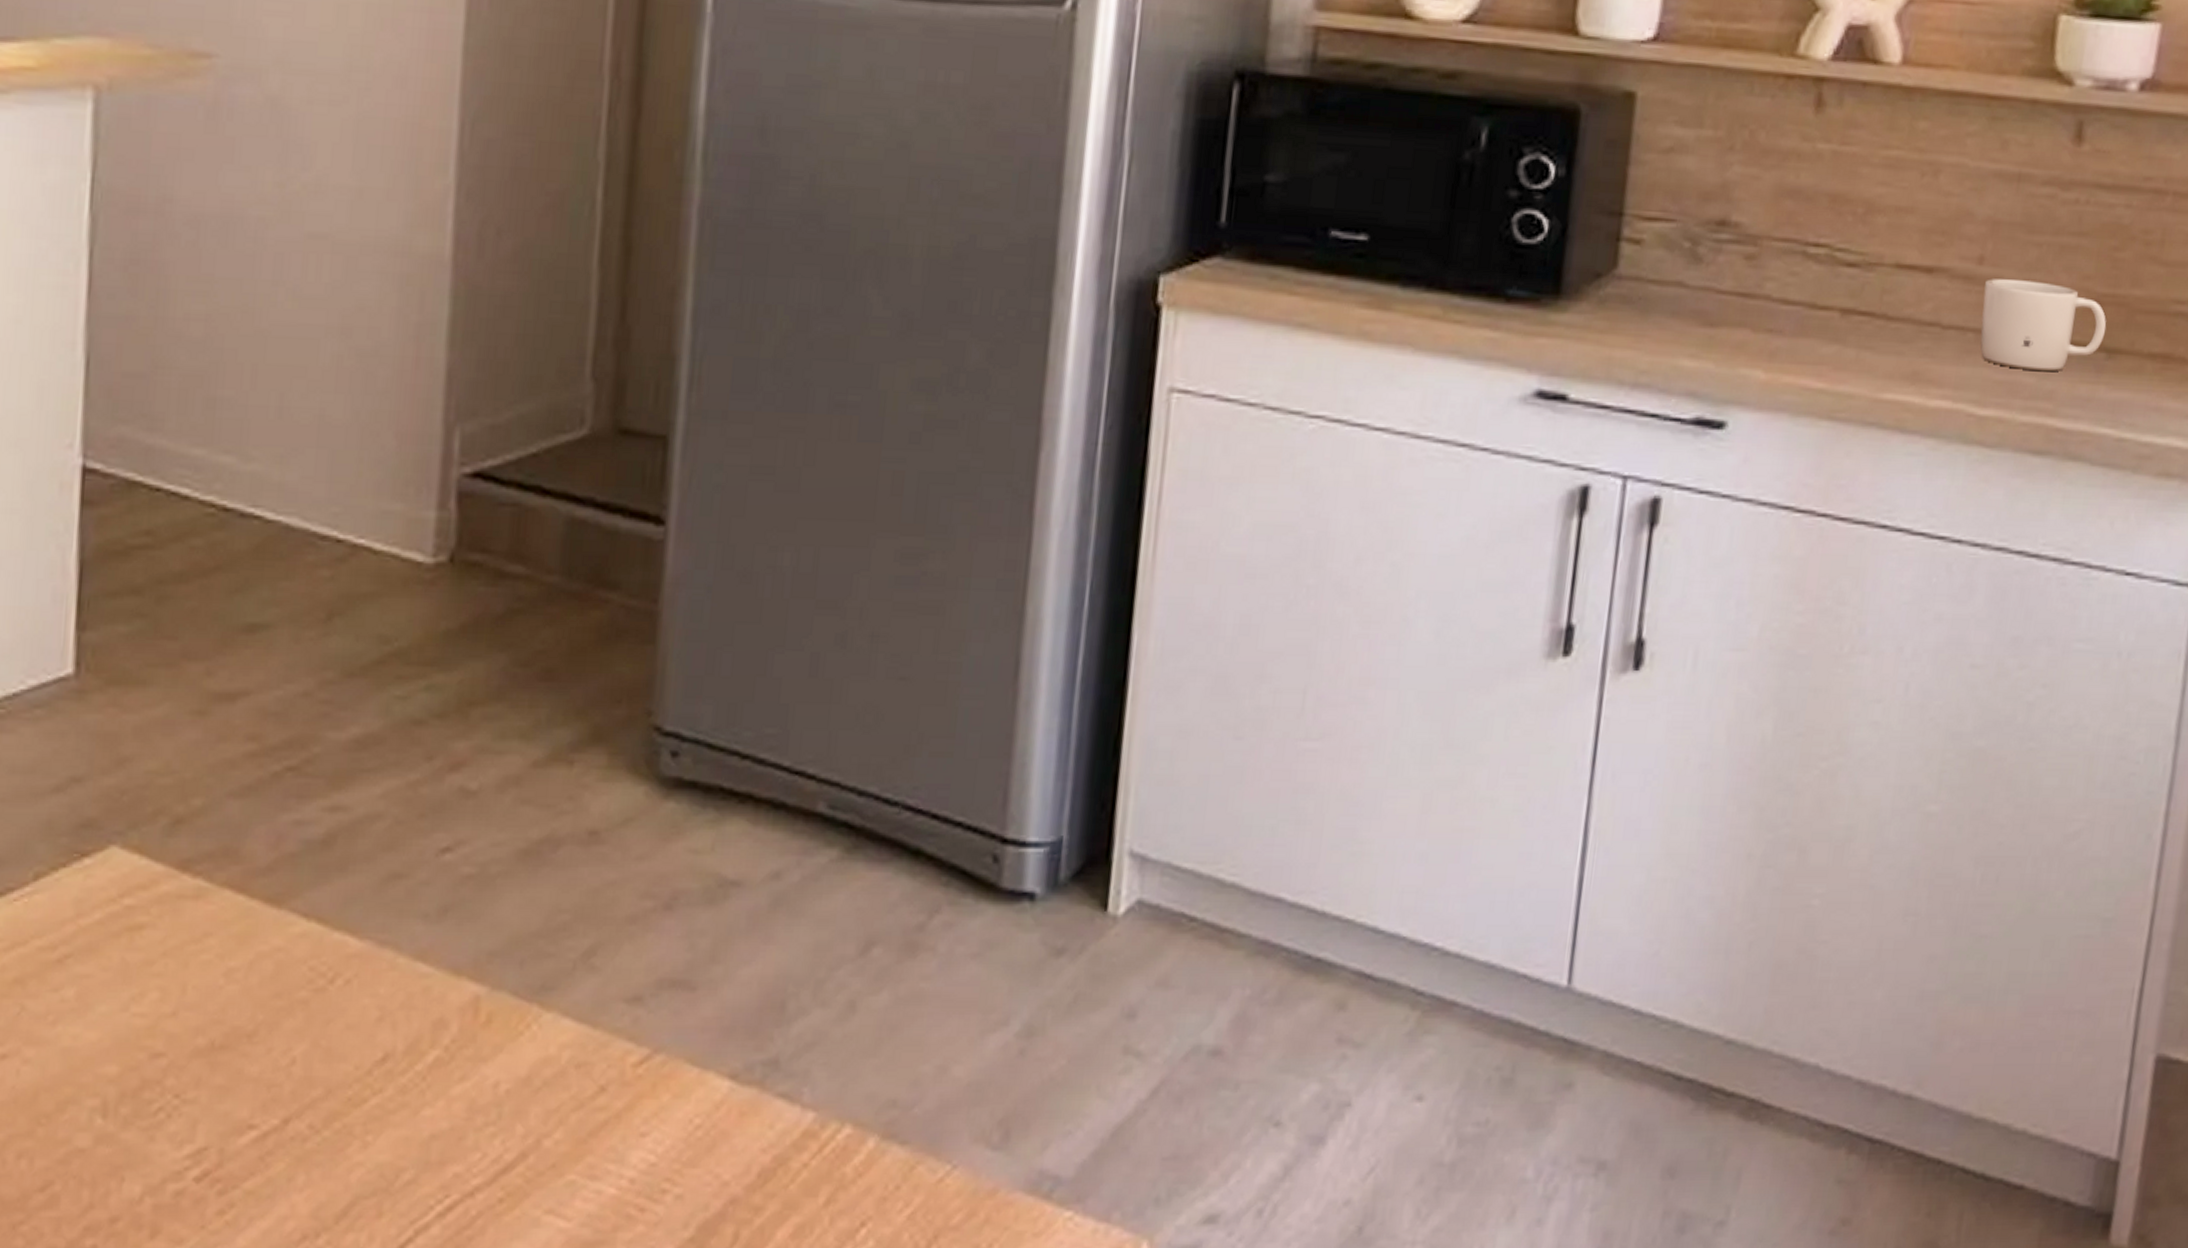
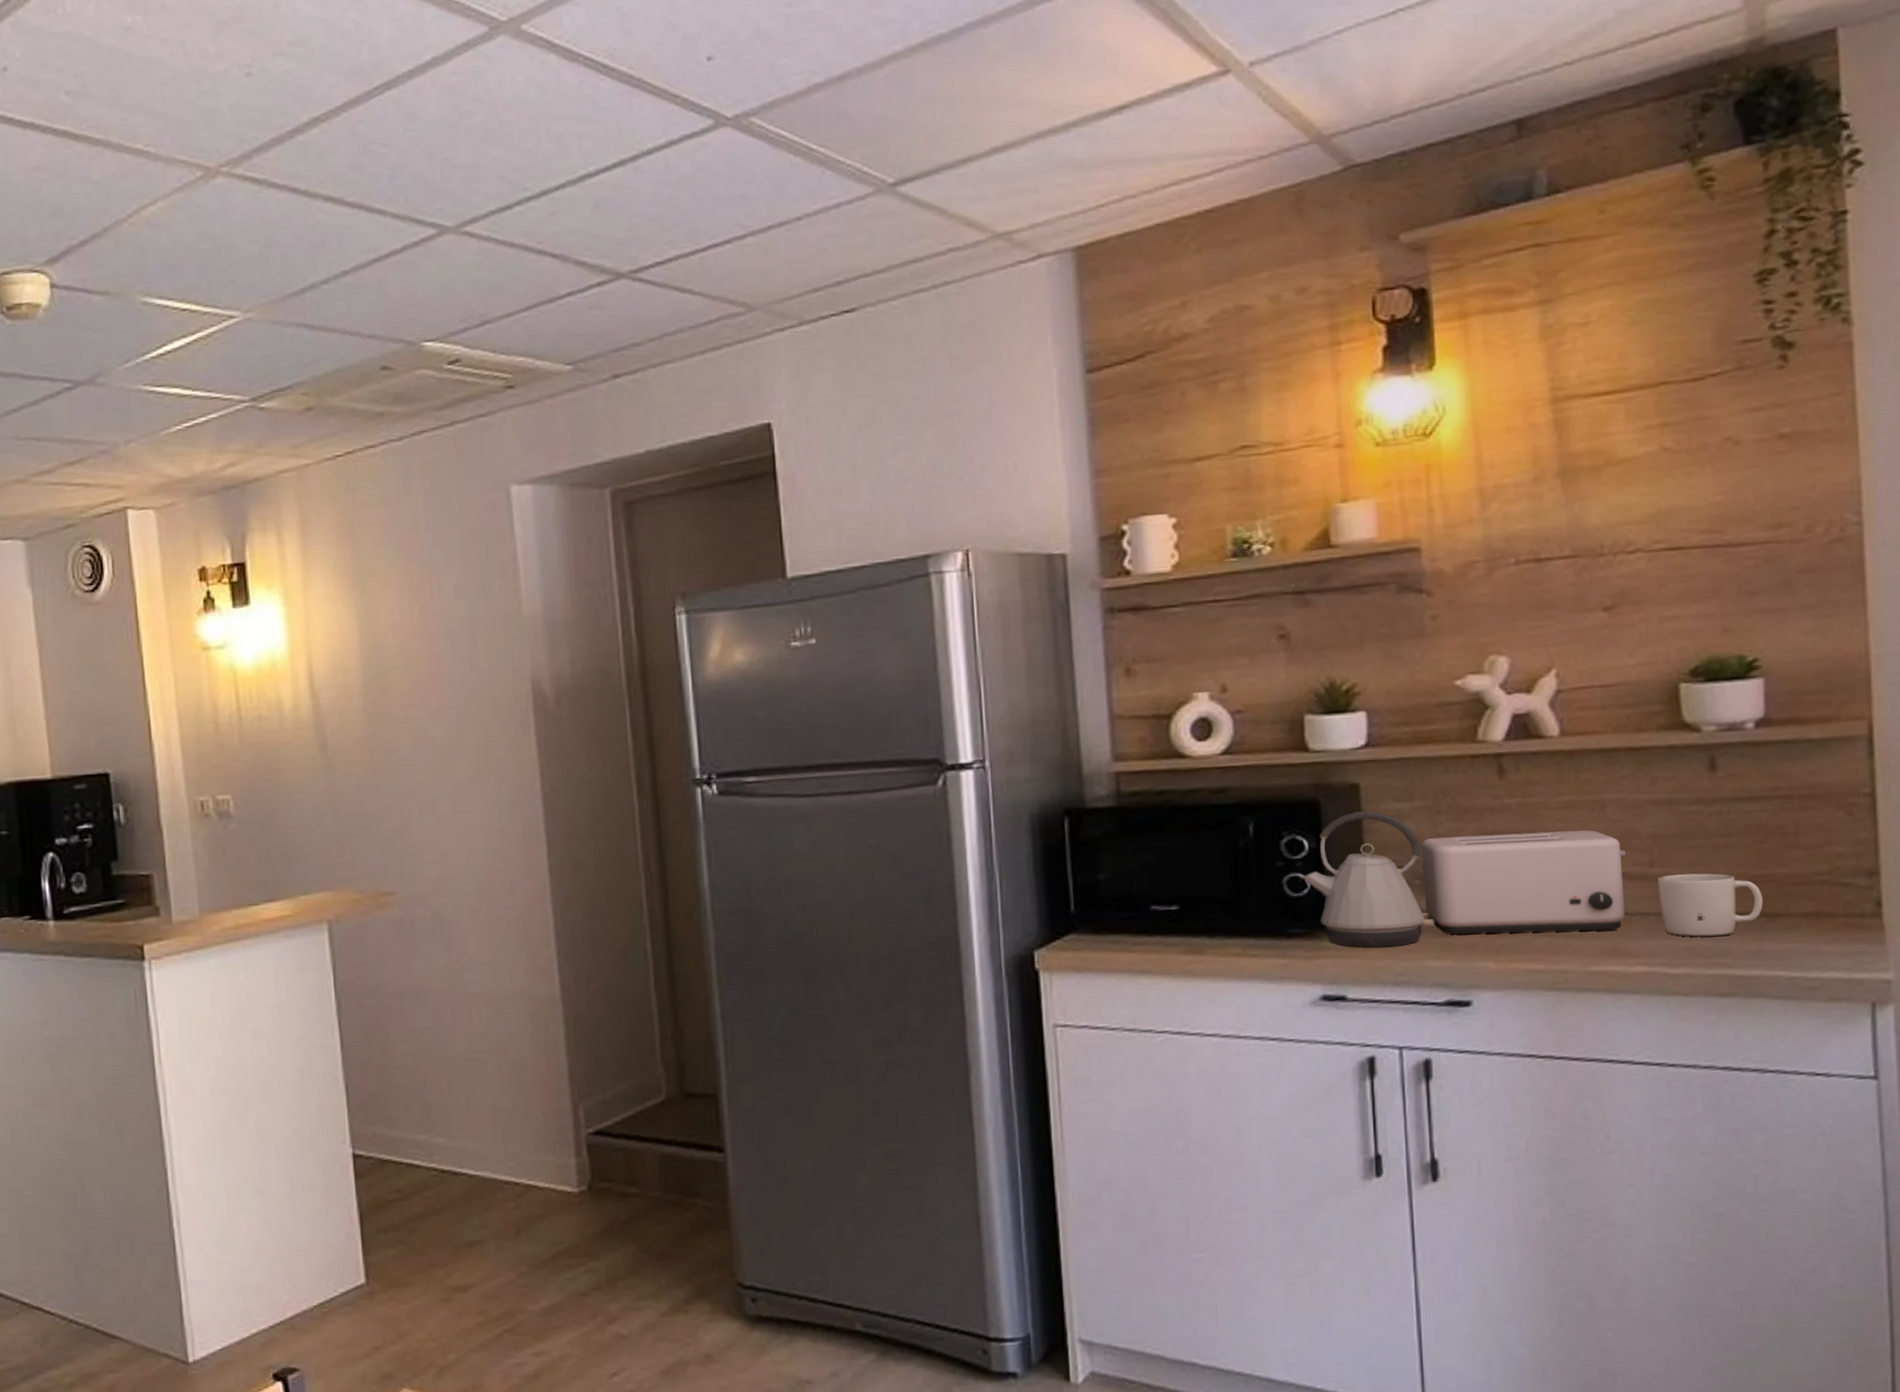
kettle: none [1539,132,1701,334] -> present [1302,811,1434,949]
toaster: none [1690,184,1954,346] -> present [1421,830,1627,935]

